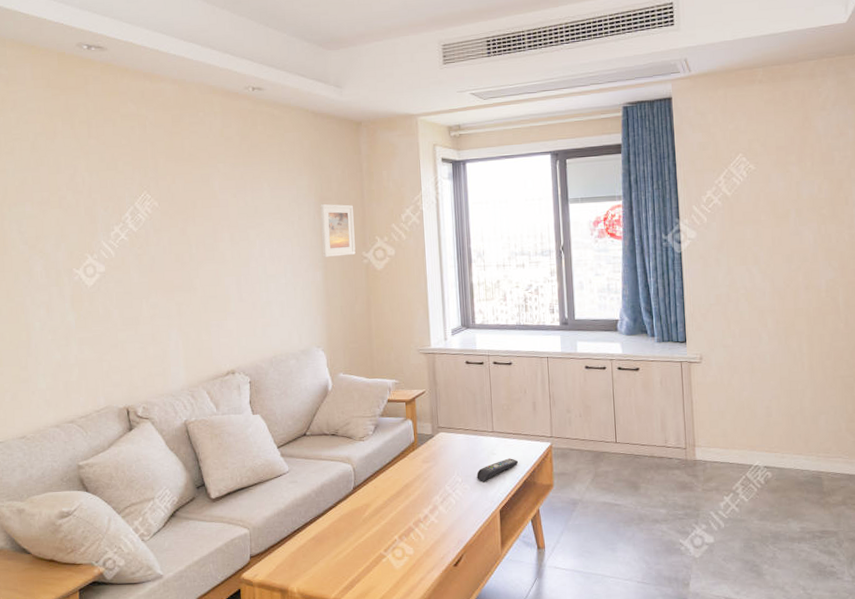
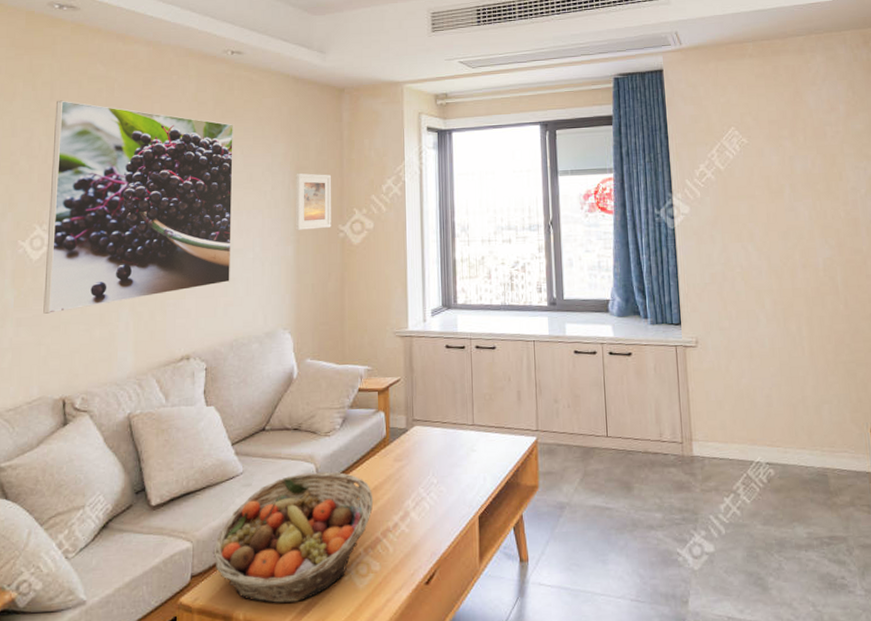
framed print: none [94,138,266,334] -> present [43,100,234,314]
fruit basket: none [267,471,406,580] -> present [212,472,374,604]
remote control: present [477,458,519,481] -> none [454,455,501,483]

